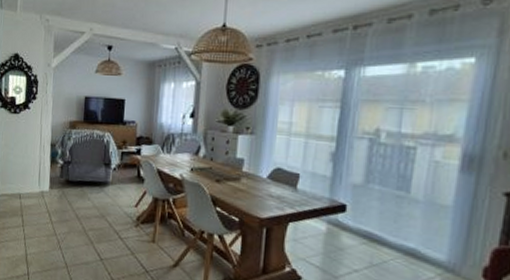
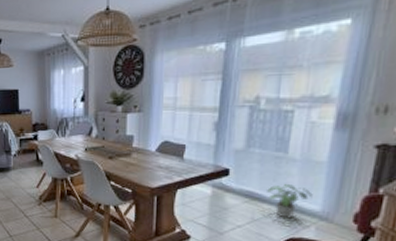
potted plant: none [387,227,437,267] -> present [267,184,313,219]

